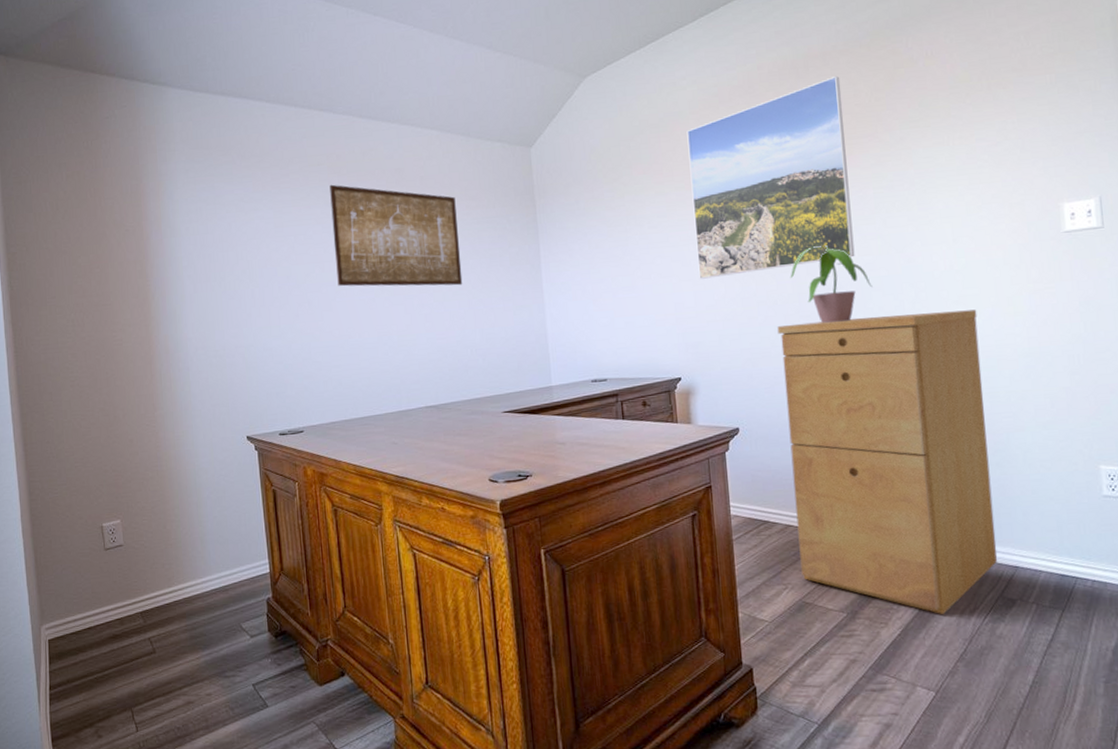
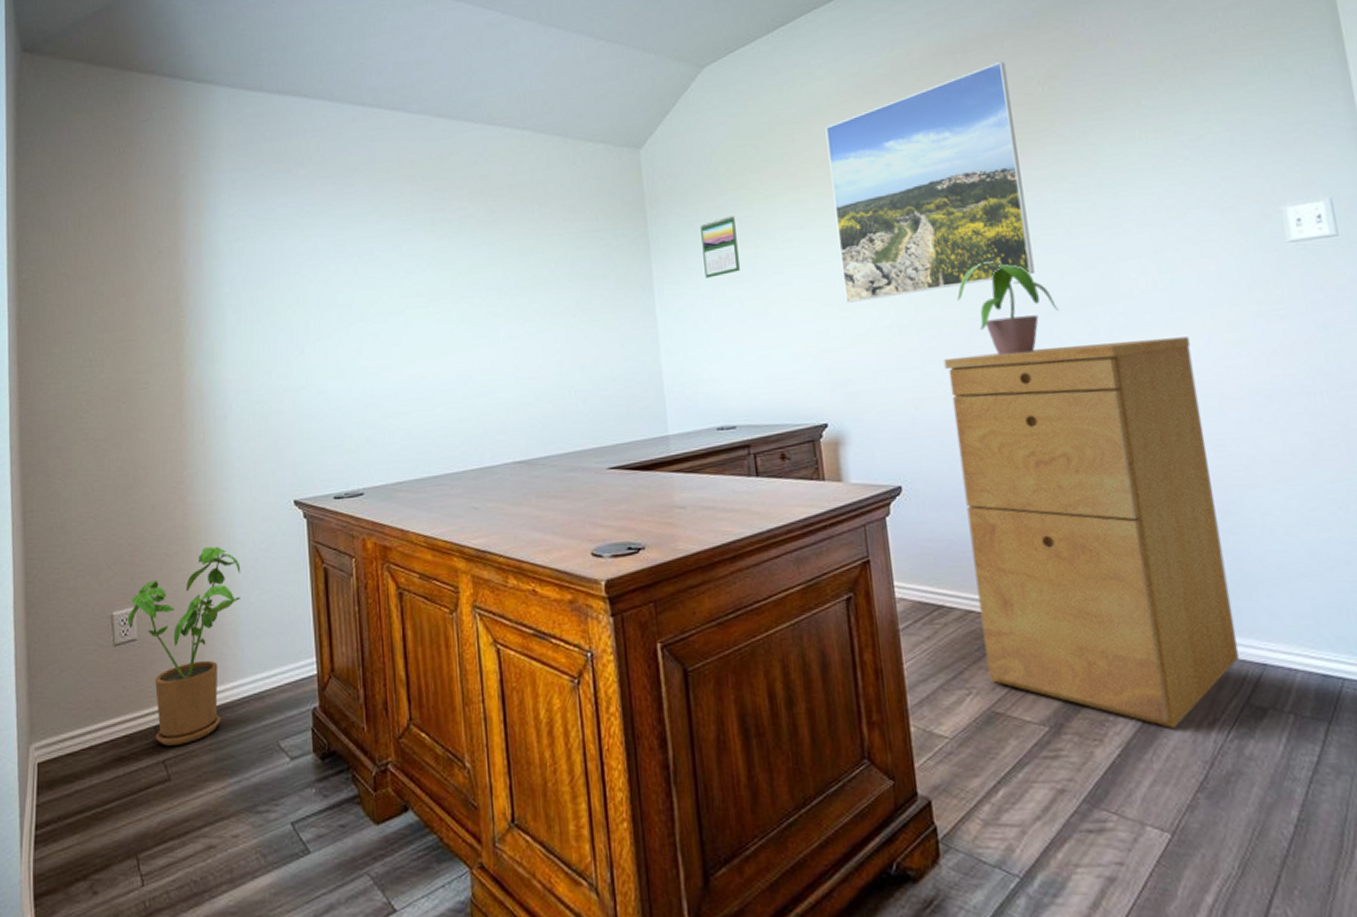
house plant: none [114,473,206,627] -> present [127,547,241,746]
wall art: present [329,184,463,287] -> none [401,195,559,316]
calendar: none [580,205,613,257] -> present [700,216,740,278]

